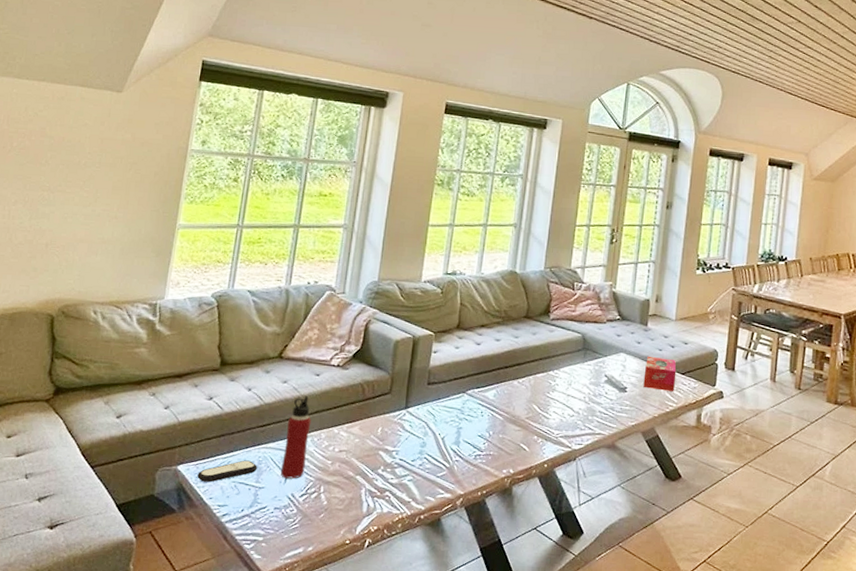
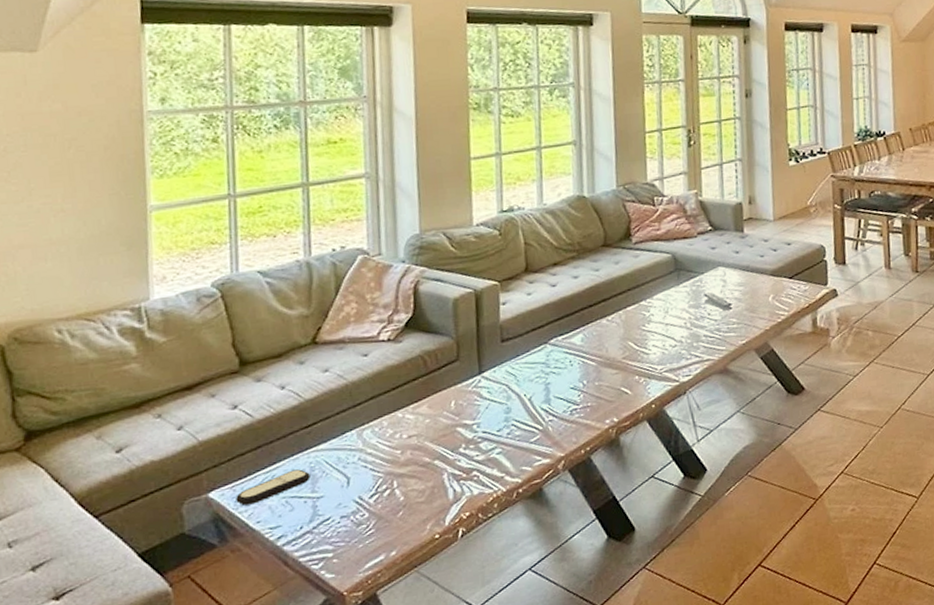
water bottle: present [281,396,311,479] -> none [338,382,370,481]
tissue box: present [643,356,677,392] -> none [747,264,784,301]

